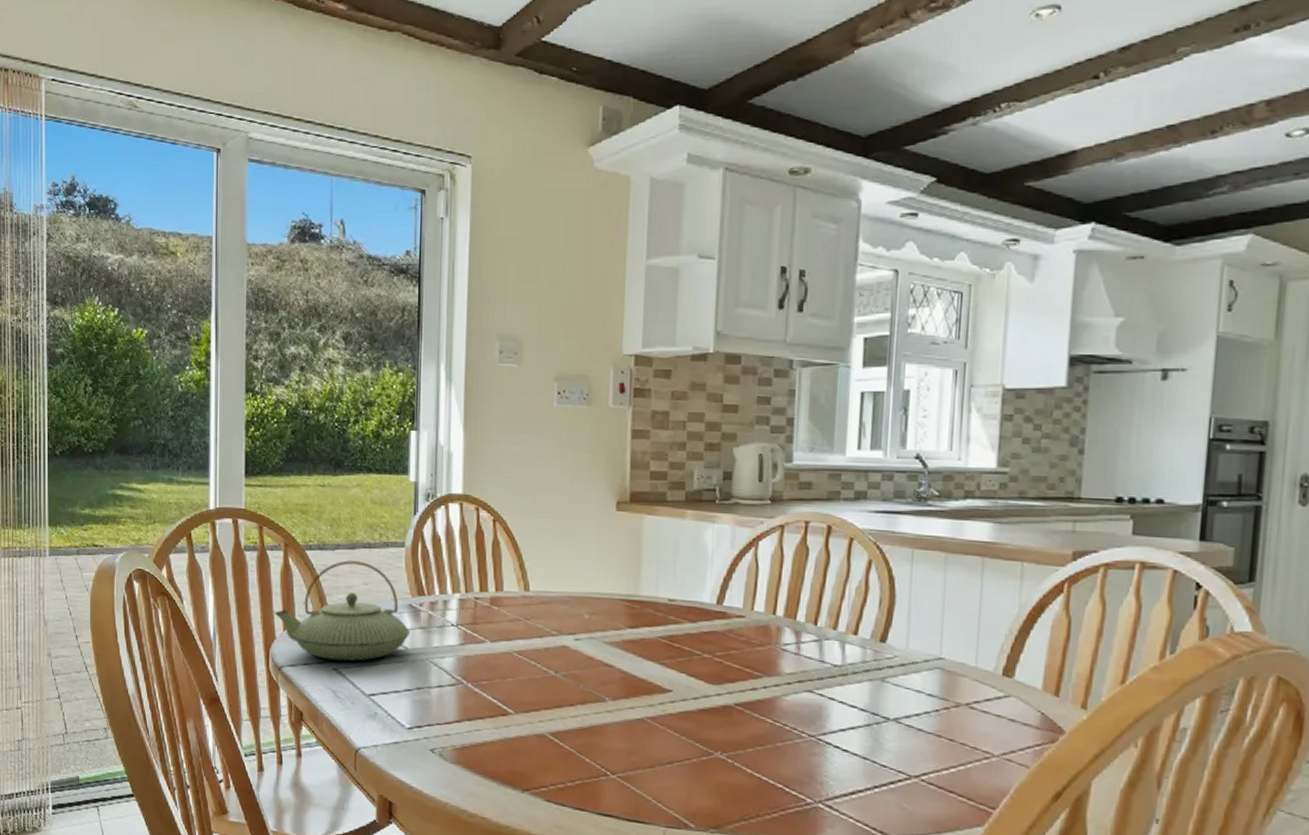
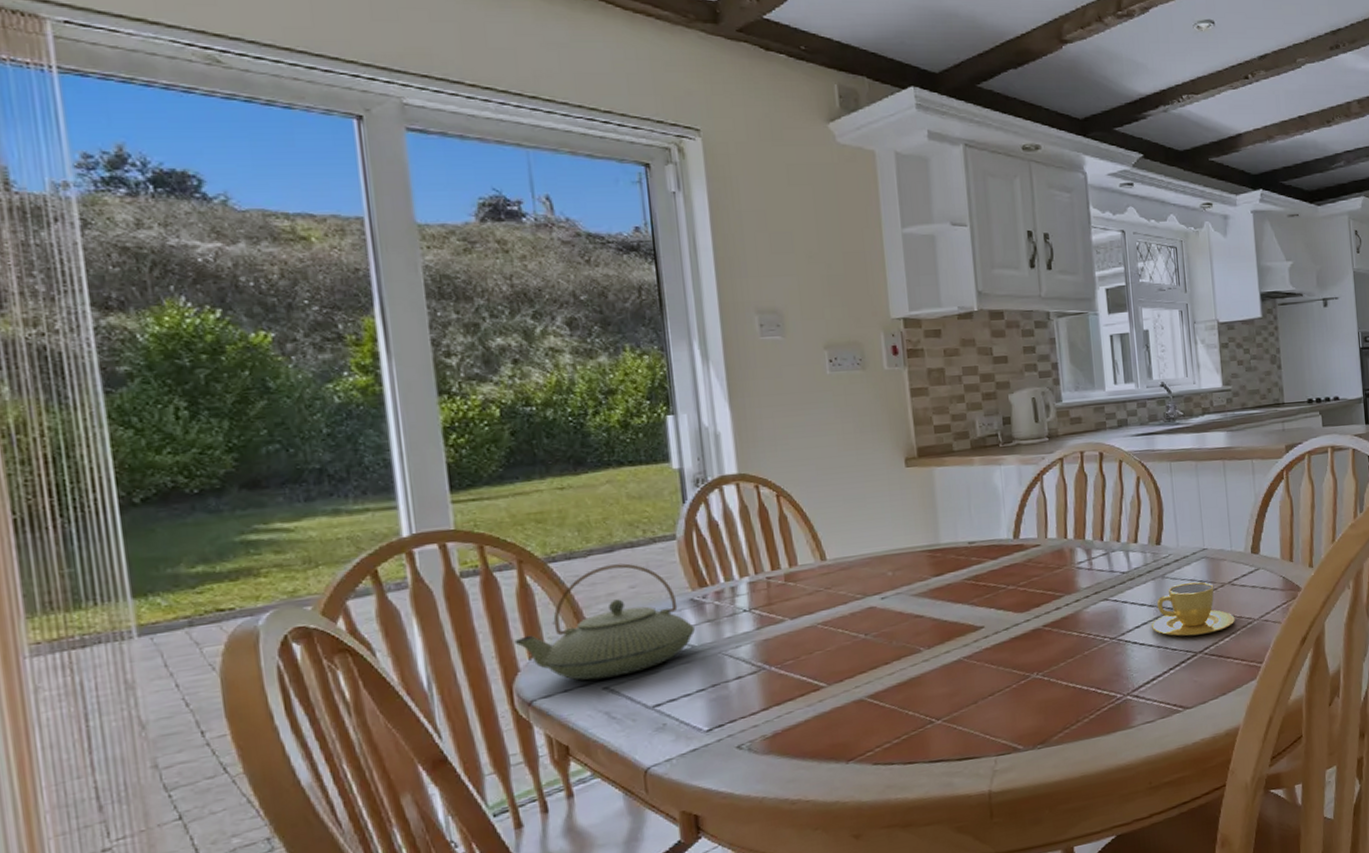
cup: none [860,692,968,758] -> present [1152,581,1235,636]

